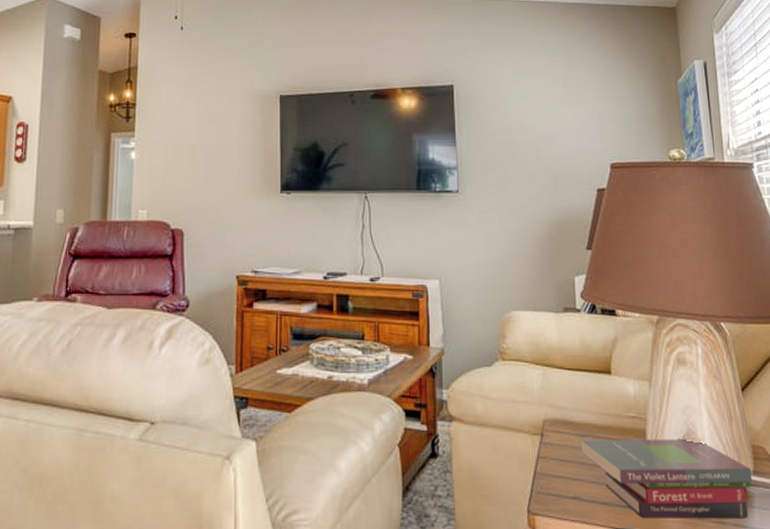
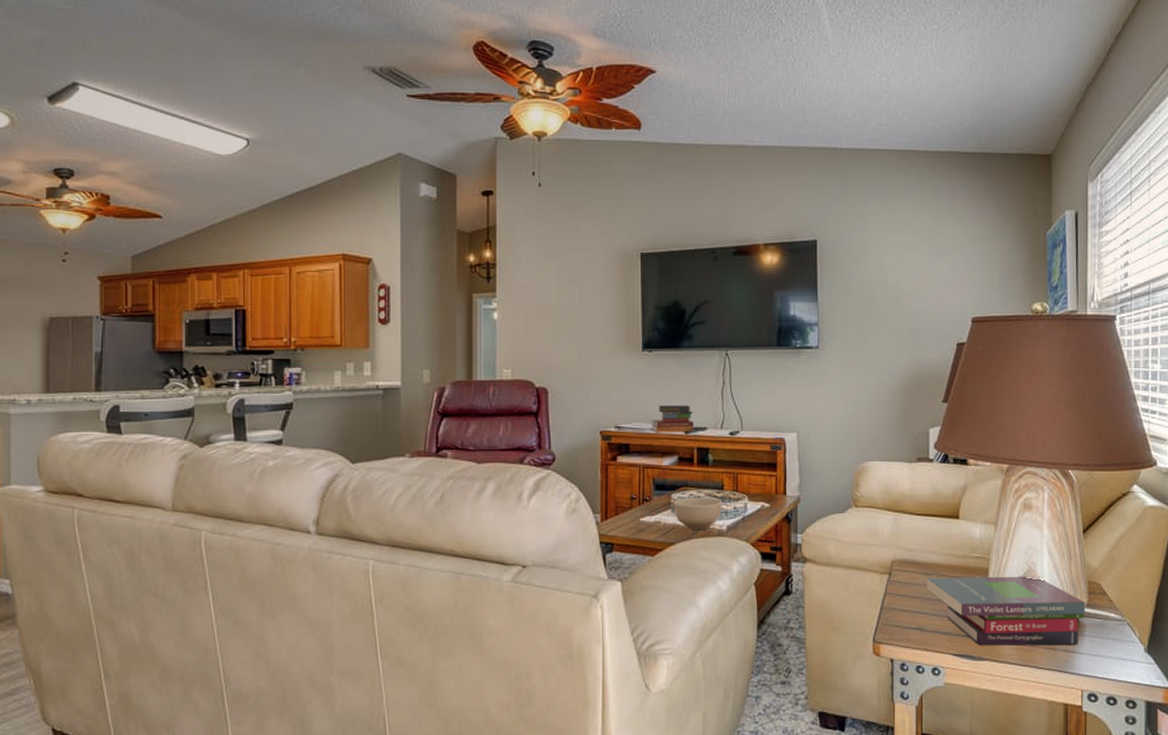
books: none [289,249,333,278] -> present [651,405,694,433]
bowl: none [311,347,363,383] -> present [673,497,722,529]

